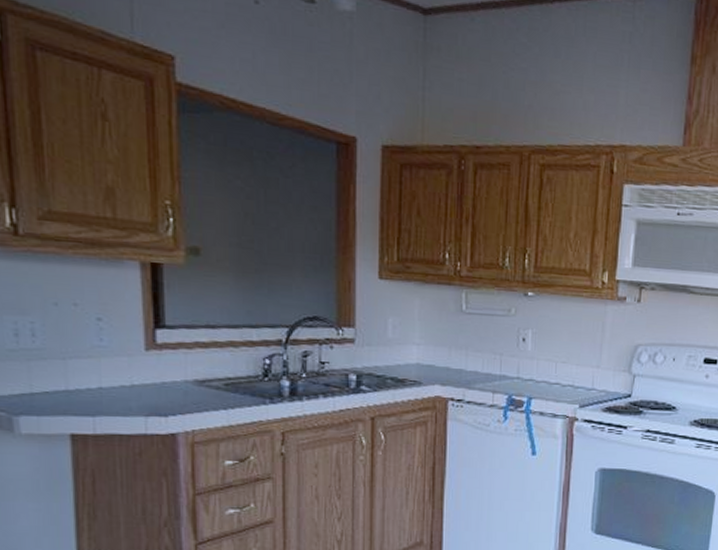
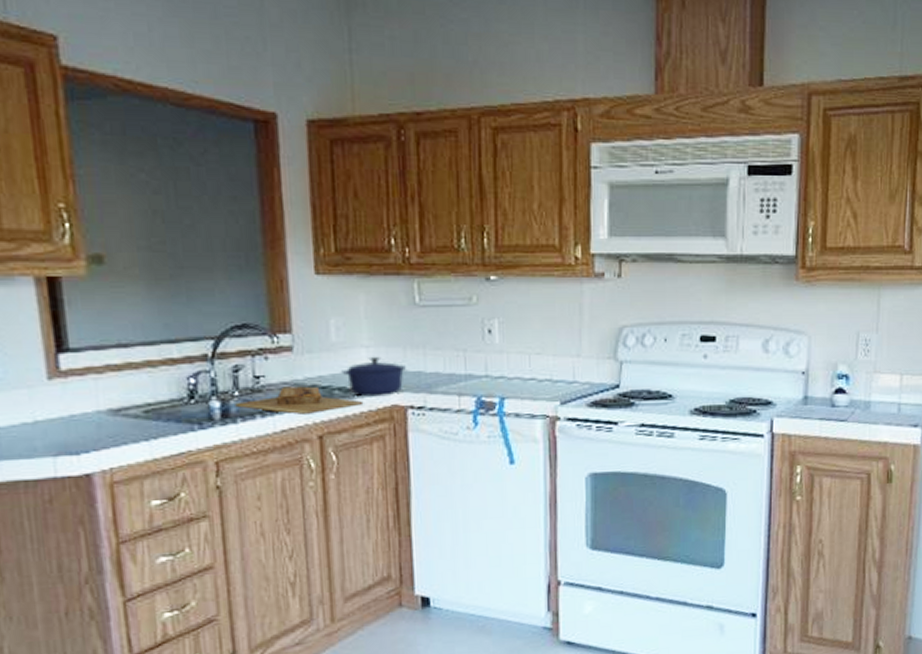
cutting board: none [302,373,412,399] -> present [235,386,364,416]
cooking pot: none [395,353,450,389] -> present [341,356,406,397]

